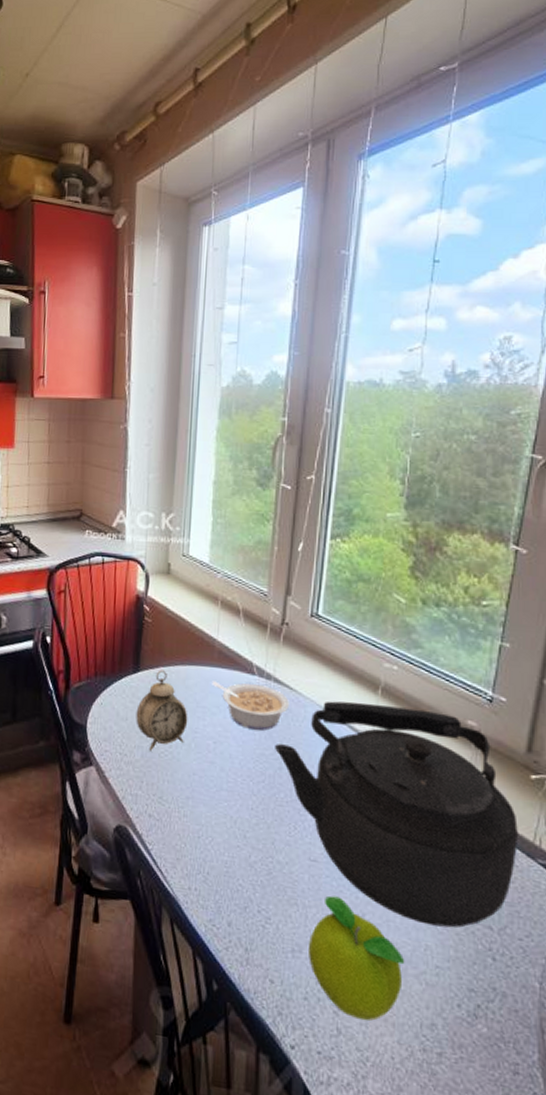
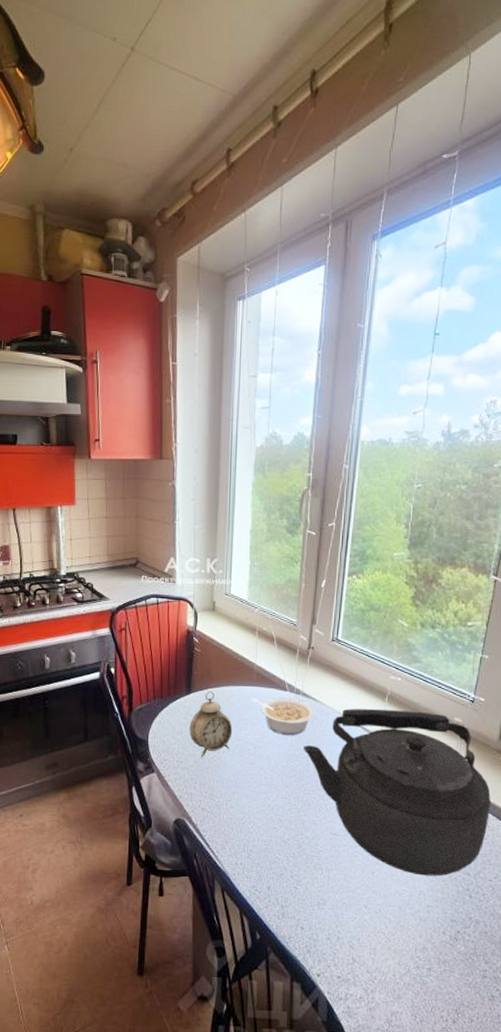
fruit: present [309,896,405,1021] -> none [331,860,404,951]

